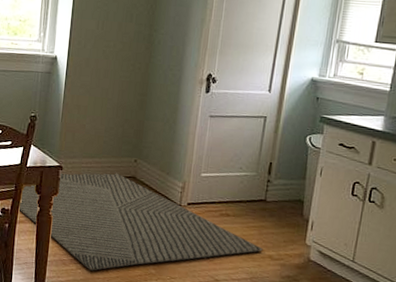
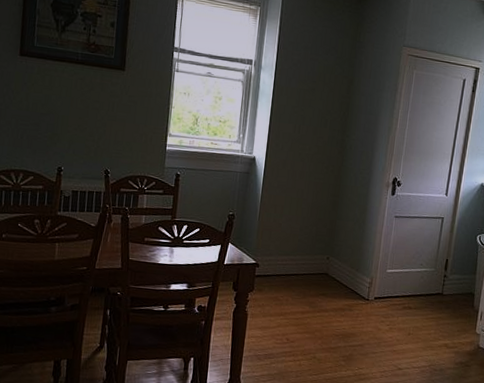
rug: present [17,171,263,271] -> none [214,268,440,365]

